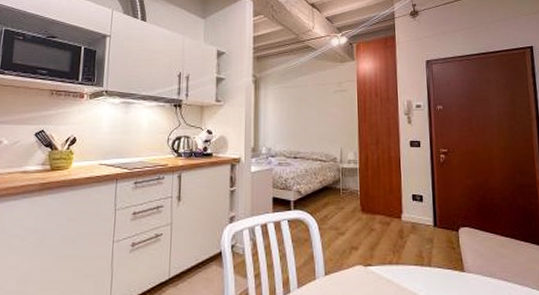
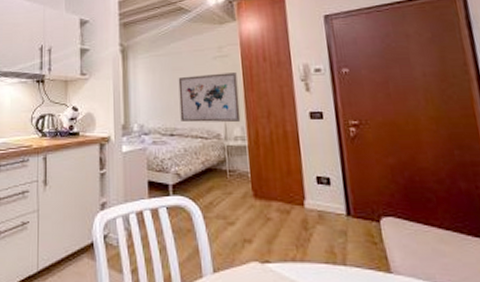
wall art: none [303,105,354,148] -> present [178,73,241,123]

